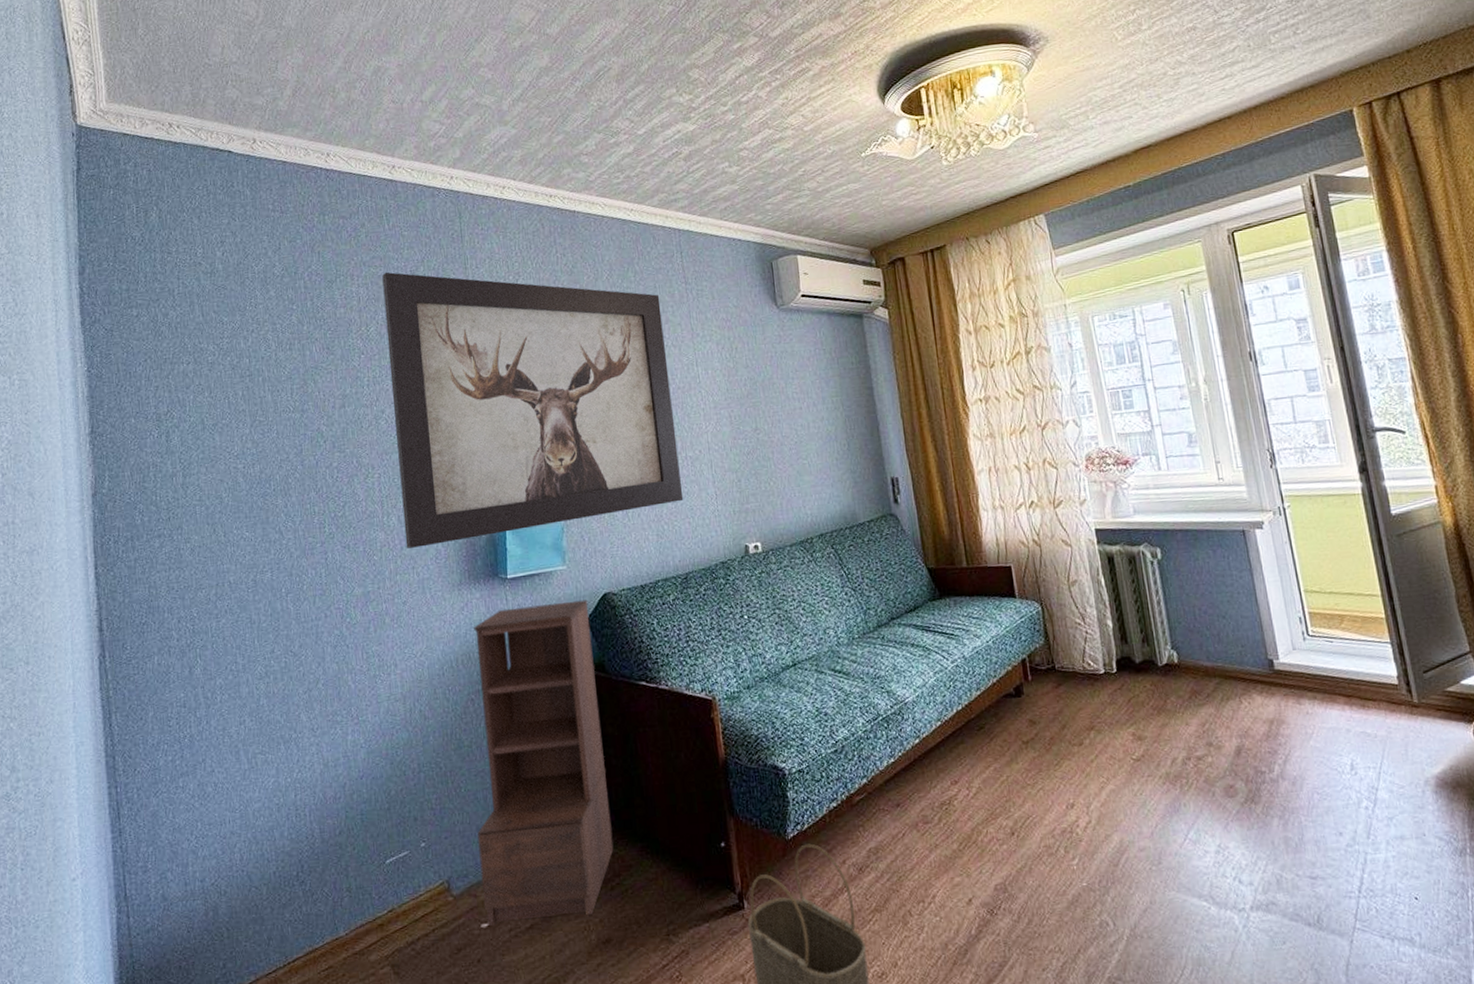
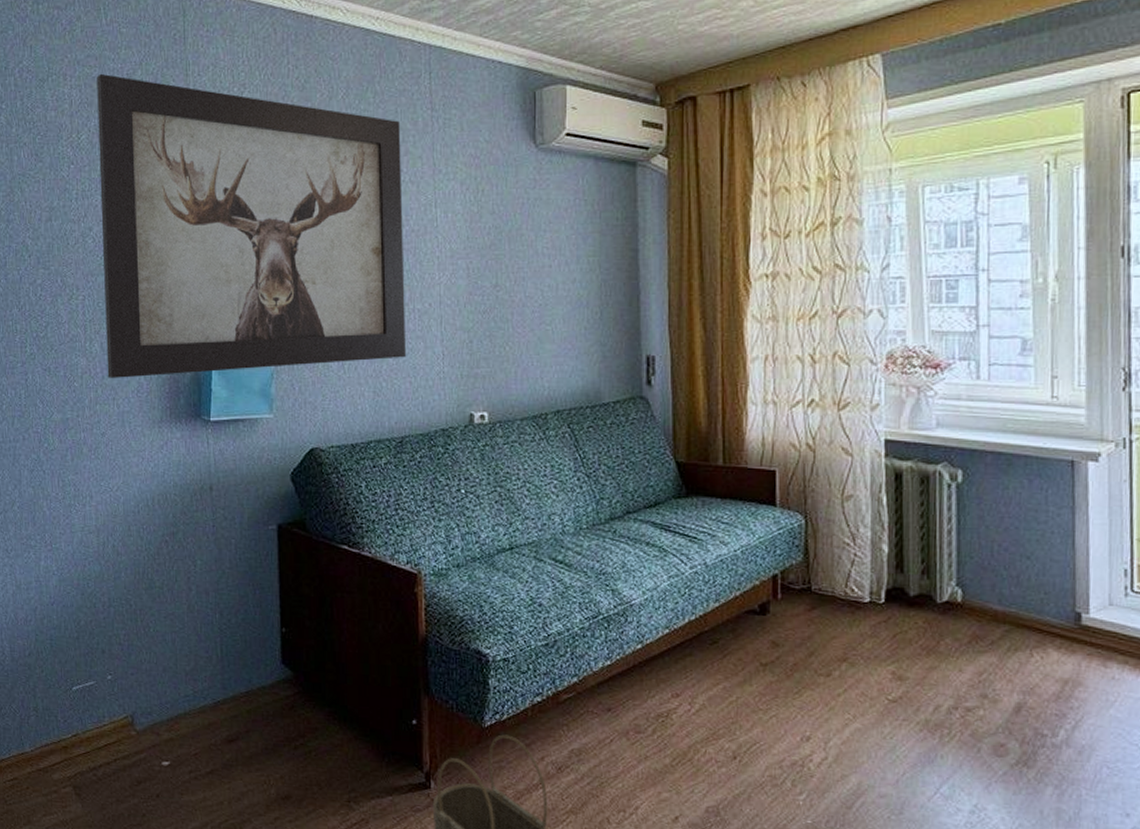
bookshelf: present [473,599,614,926] -> none [164,452,300,770]

